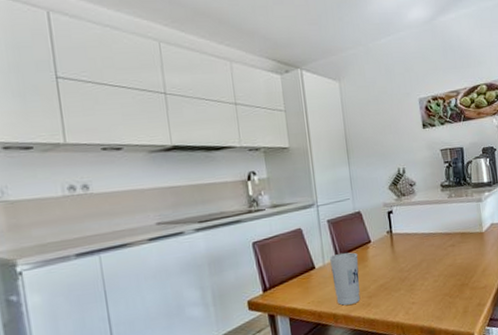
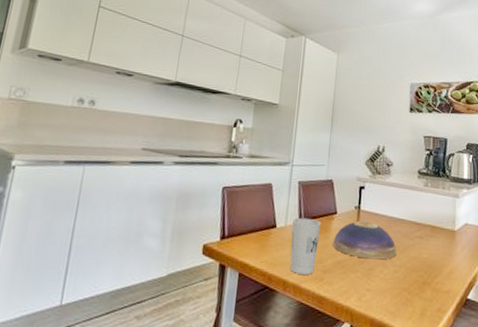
decorative bowl: none [372,242,433,278] -> present [332,221,396,260]

